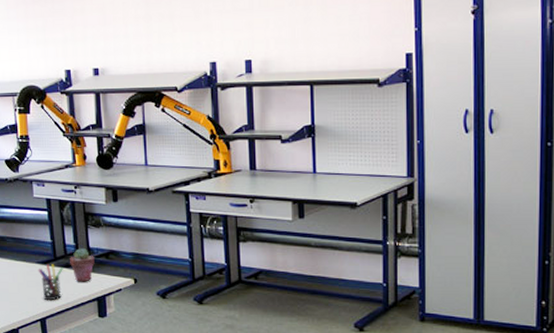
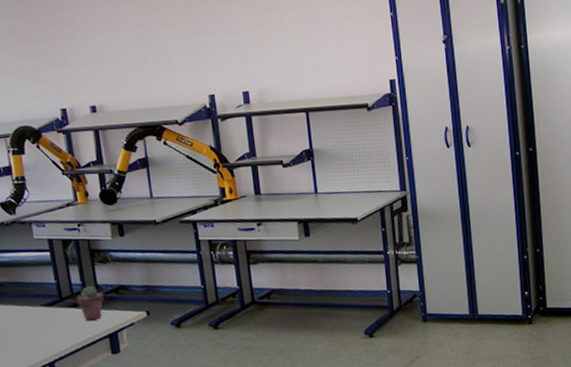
pen holder: present [38,264,63,300] -> none [43,305,71,343]

